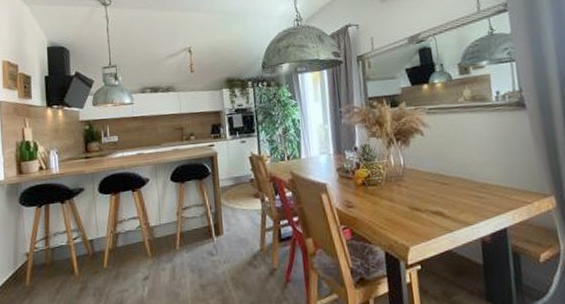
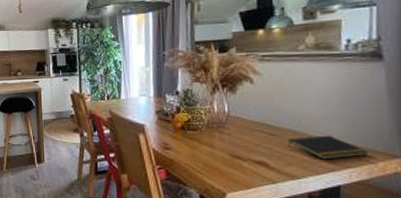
notepad: none [459,180,525,204] -> present [287,135,368,160]

